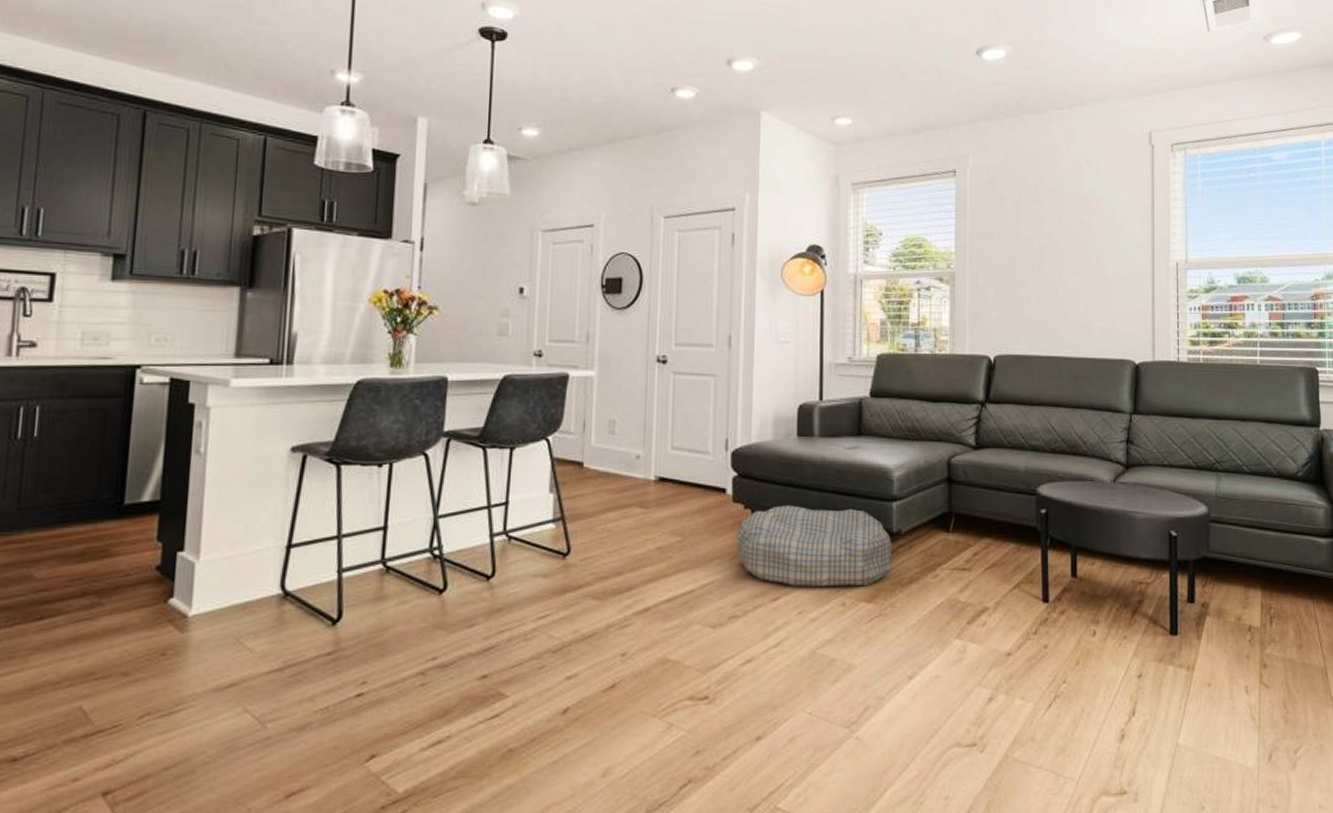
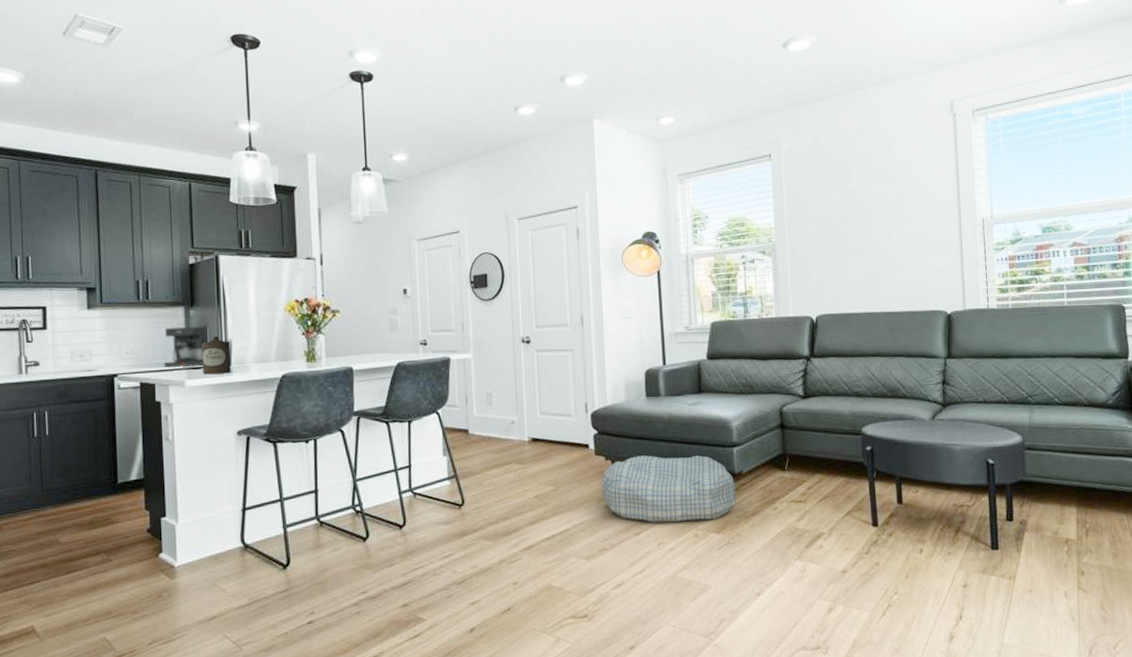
coffee maker: none [203,311,270,363] -> present [163,326,210,368]
canister: none [255,326,294,375] -> present [202,336,231,375]

